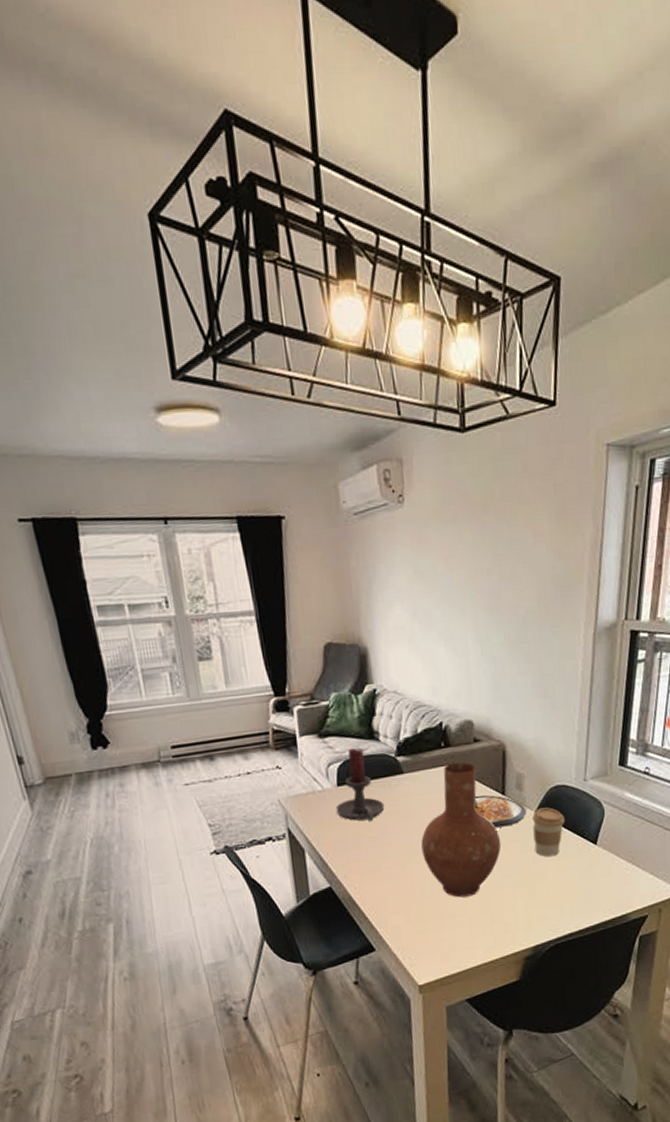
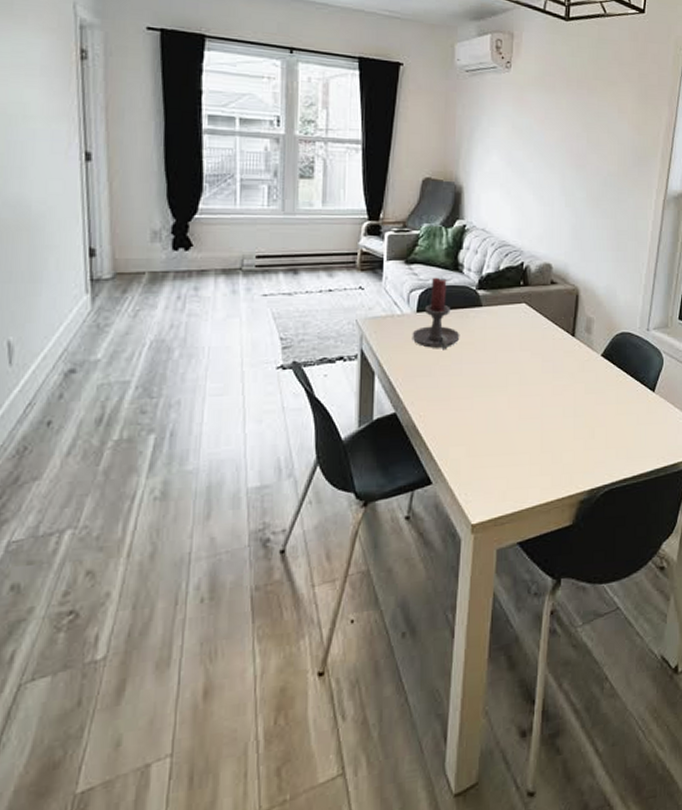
vase: present [421,762,502,898] -> none [491,301,567,434]
dish: present [474,795,526,828] -> none [546,334,593,367]
coffee cup: present [532,807,565,857] -> none [598,352,628,401]

